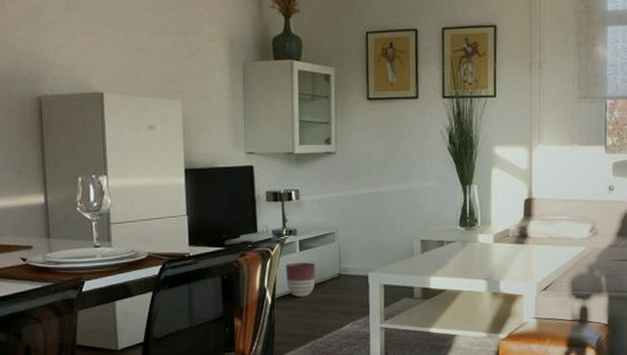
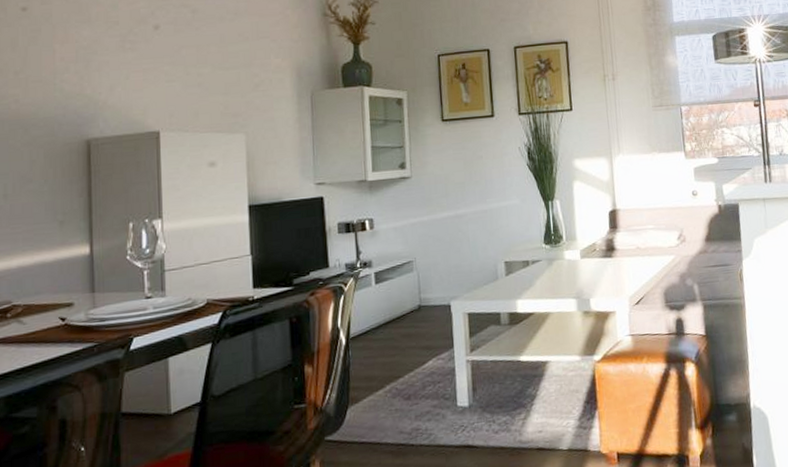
planter: present [285,262,316,298] -> none [360,295,394,335]

